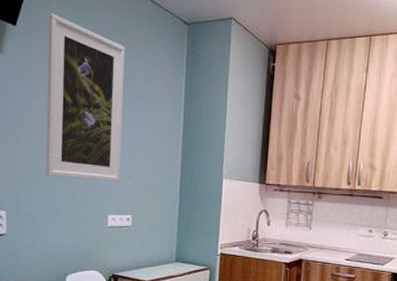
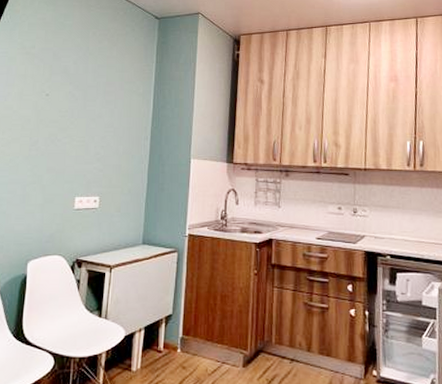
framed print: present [45,14,125,182] -> none [15,11,100,164]

